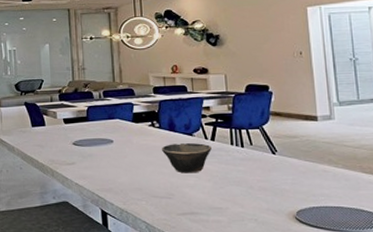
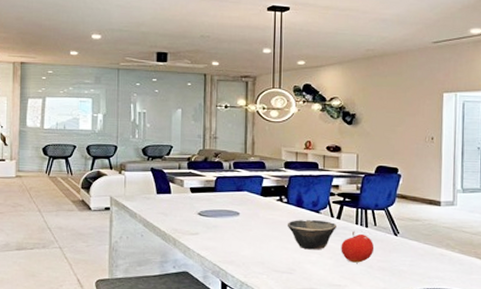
fruit: none [218,151,253,184] -> present [341,230,375,263]

